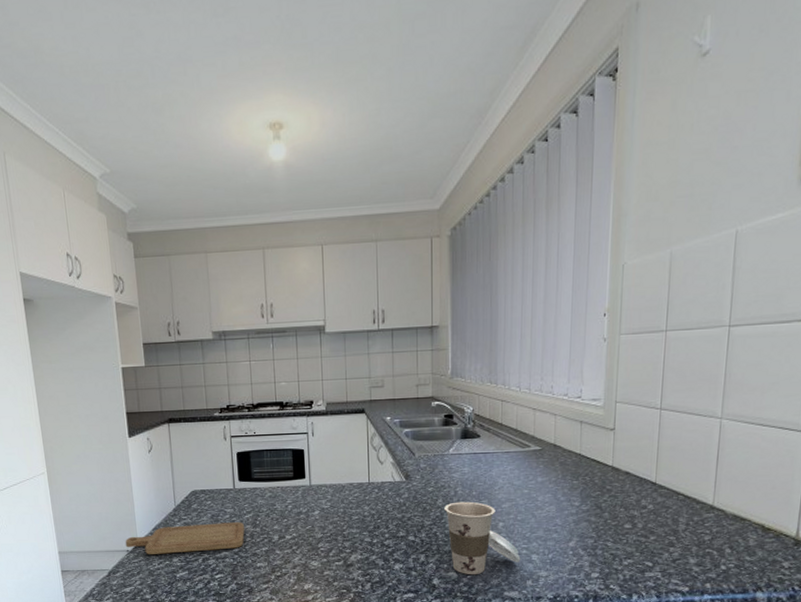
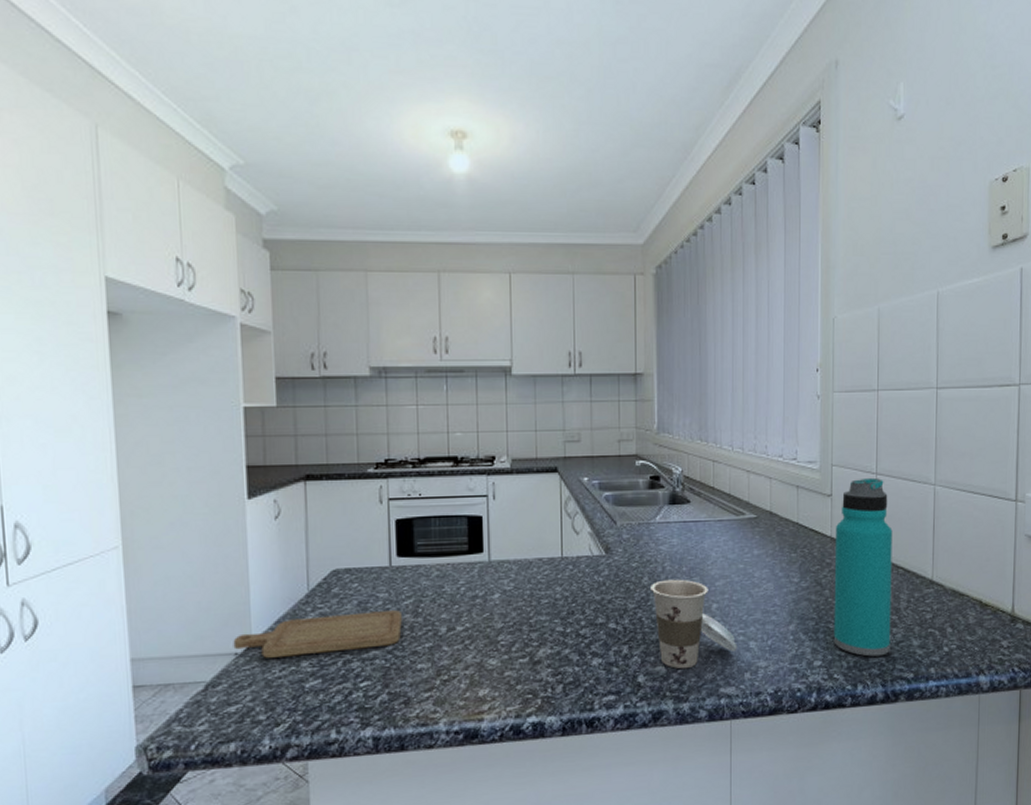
water bottle: none [611,412,675,571] -> present [833,477,893,657]

